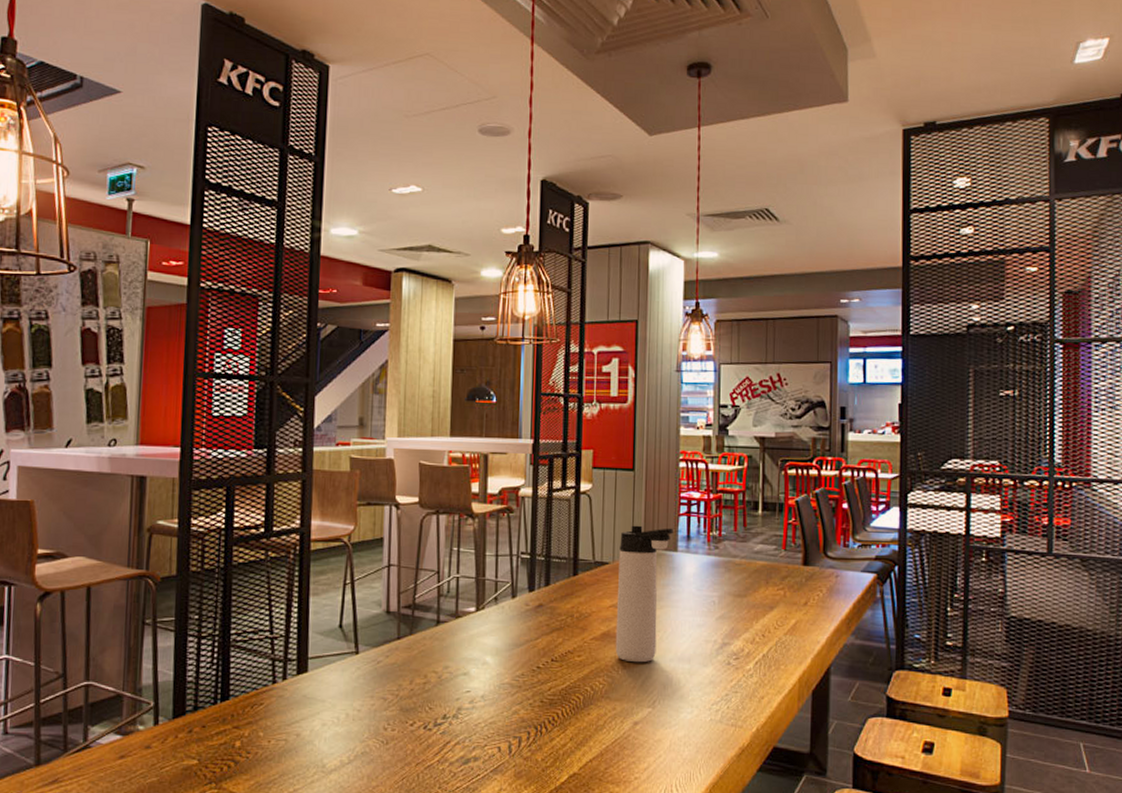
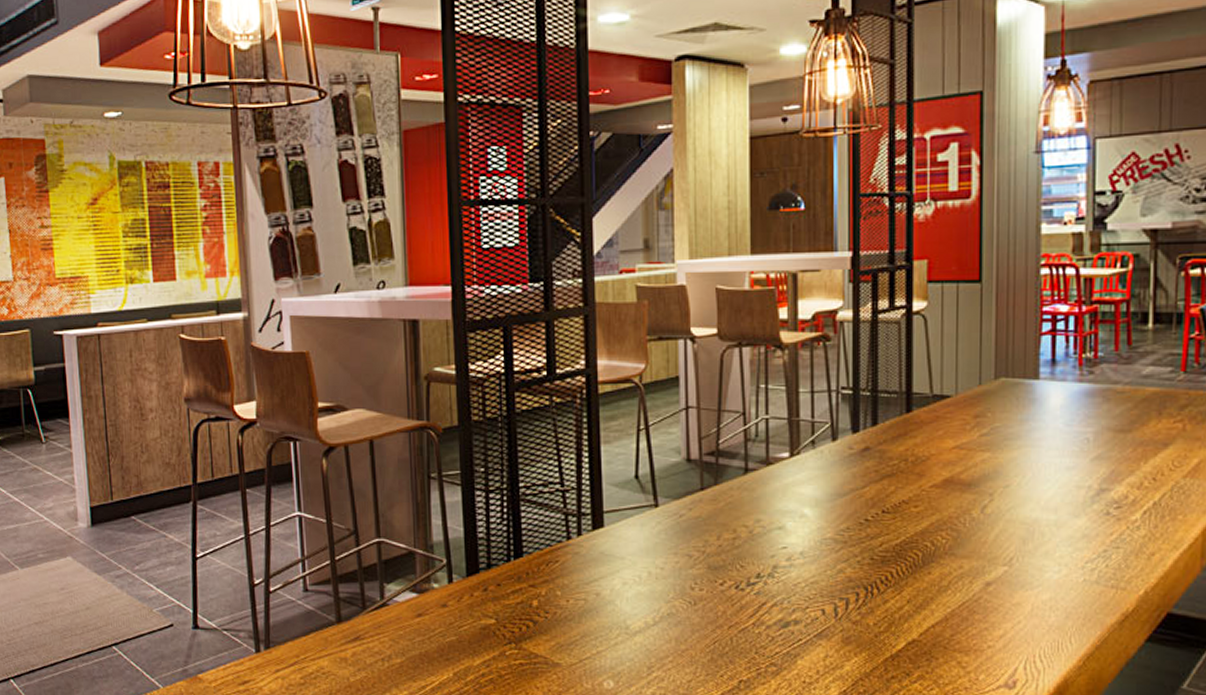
thermos bottle: present [615,525,673,663] -> none [960,349,1033,514]

